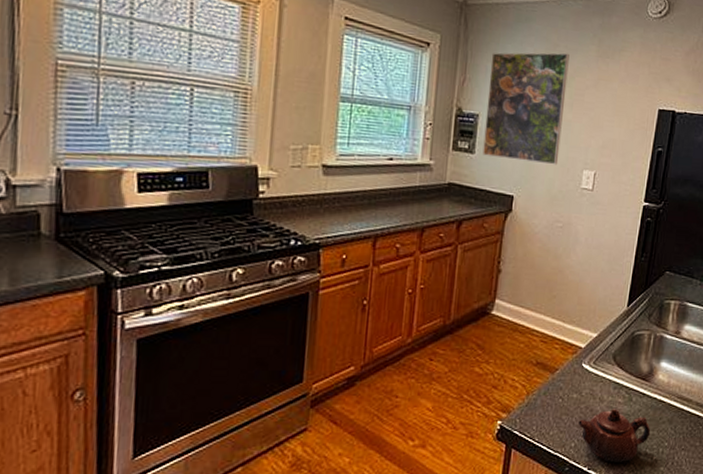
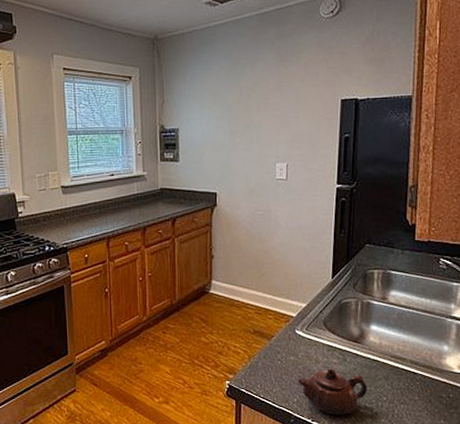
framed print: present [482,52,570,165] -> none [183,64,253,163]

